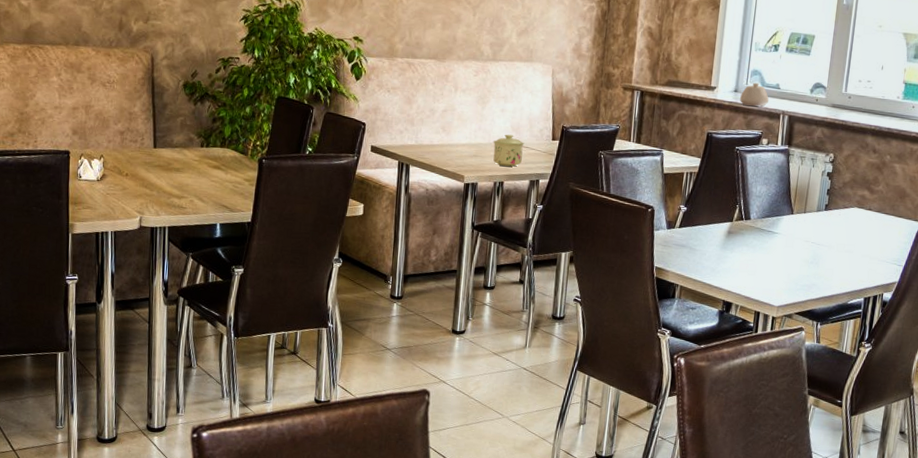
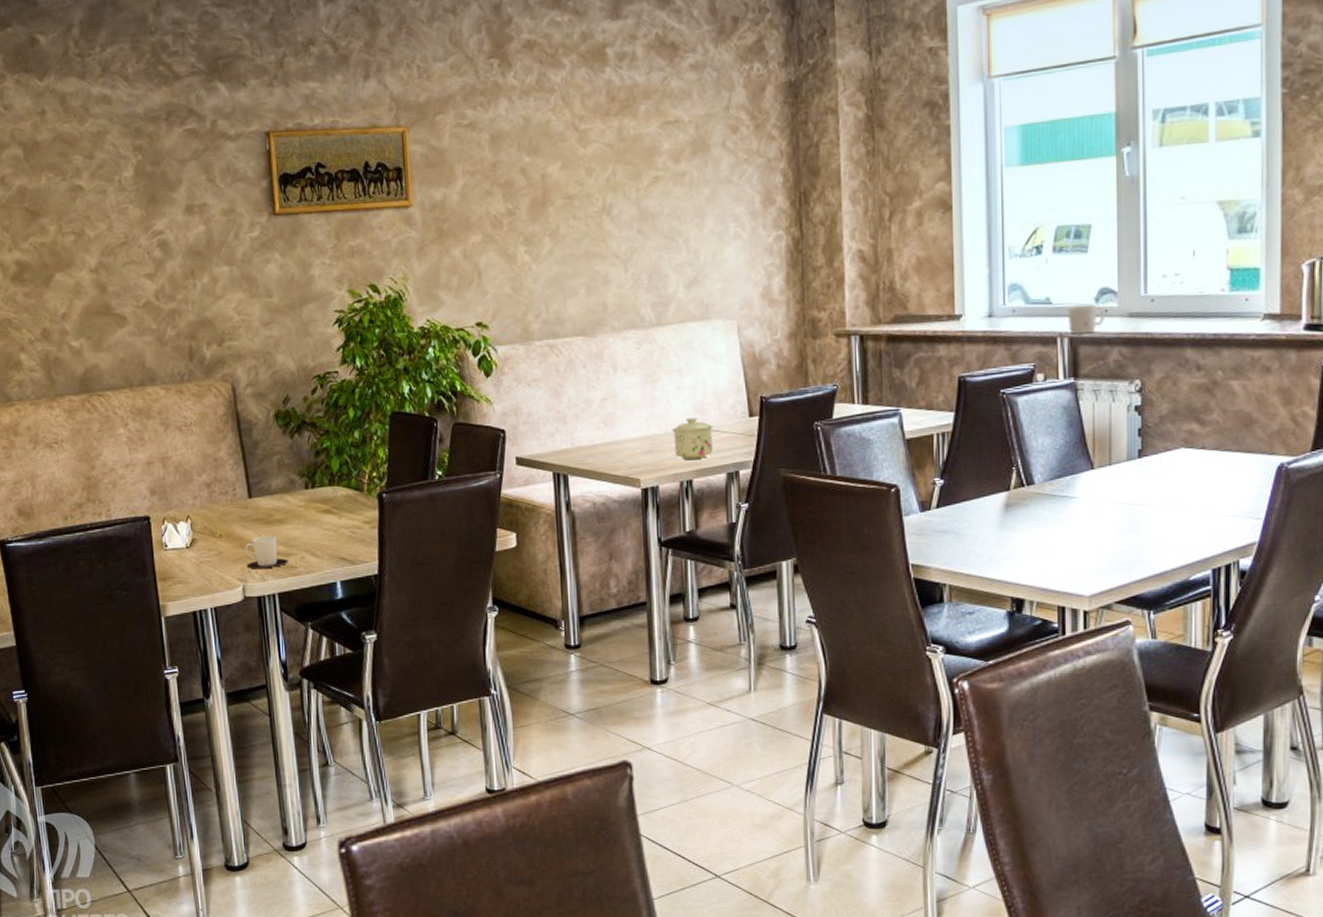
cup: none [145,180,180,206] -> present [245,536,288,569]
sugar bowl: present [739,82,769,107] -> none [996,300,1038,334]
mug: none [789,93,816,115] -> present [1068,304,1104,334]

